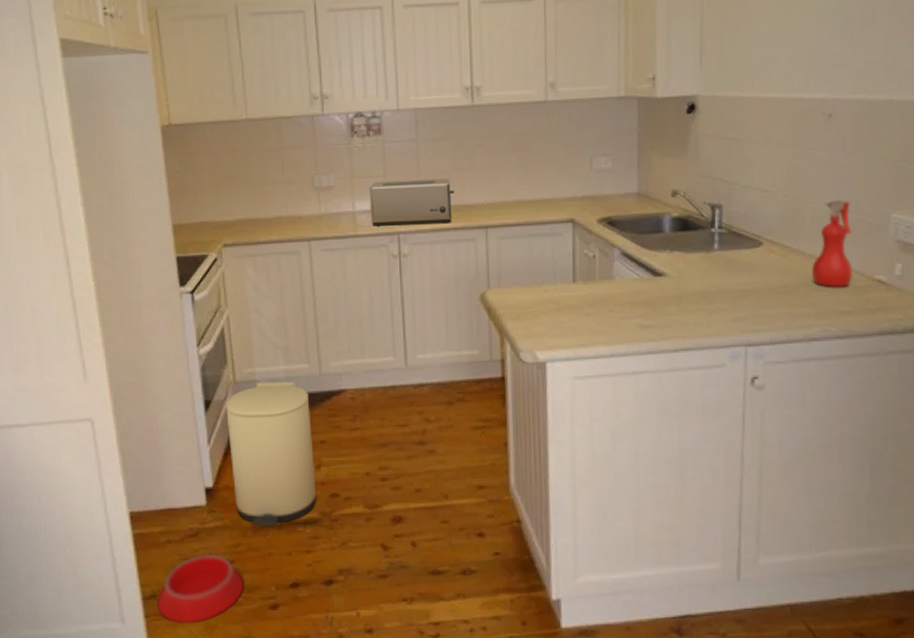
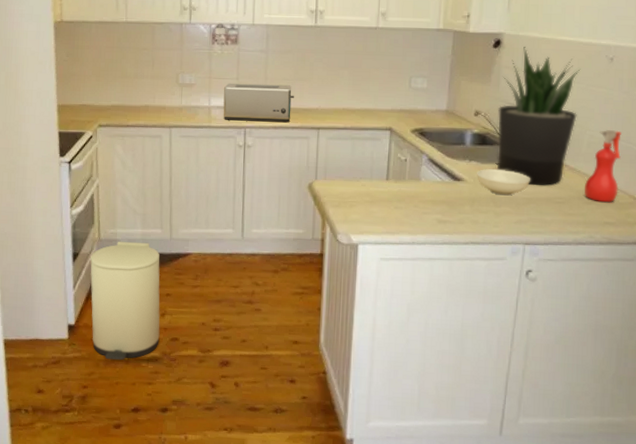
pet bowl: present [156,554,245,624] -> none [20,379,95,435]
bowl: none [681,258,747,289] -> present [477,169,531,196]
planter: none [699,109,795,273] -> present [496,47,581,186]

